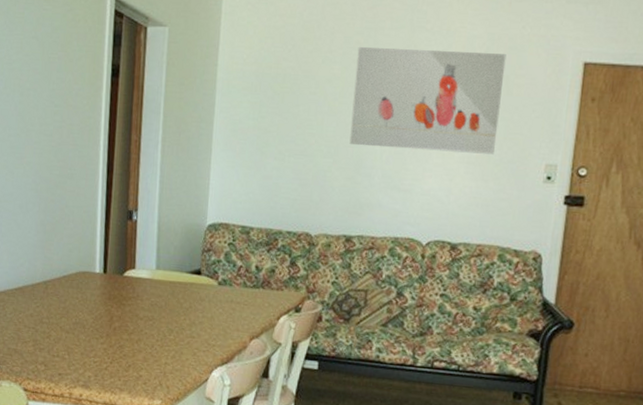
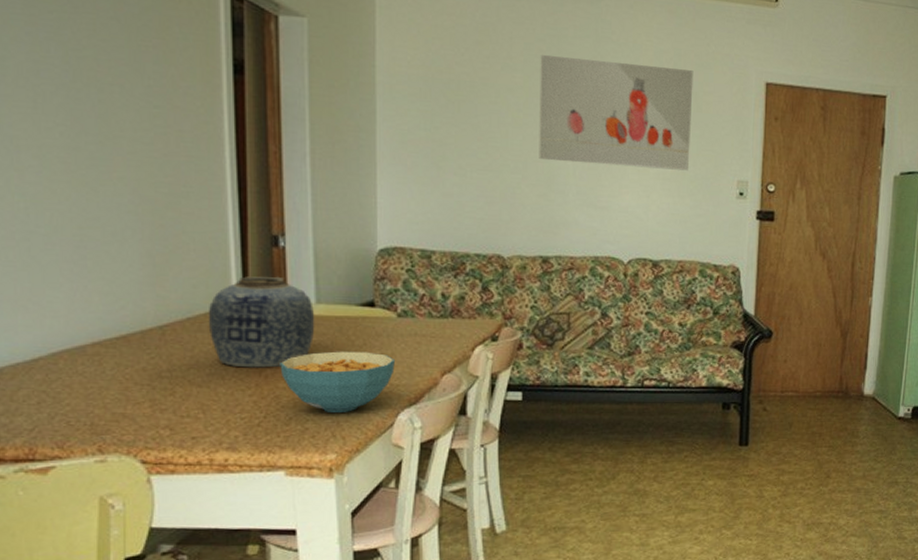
vase: none [77,244,155,322] -> present [208,276,315,368]
cereal bowl: none [125,311,213,365] -> present [280,351,395,412]

